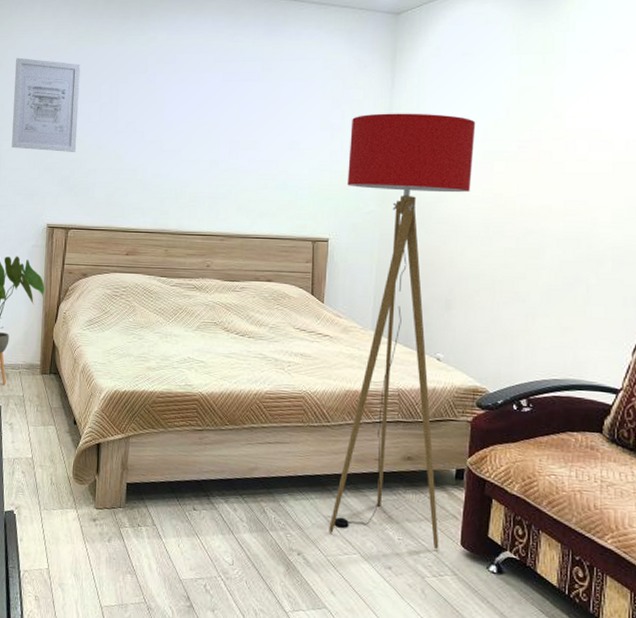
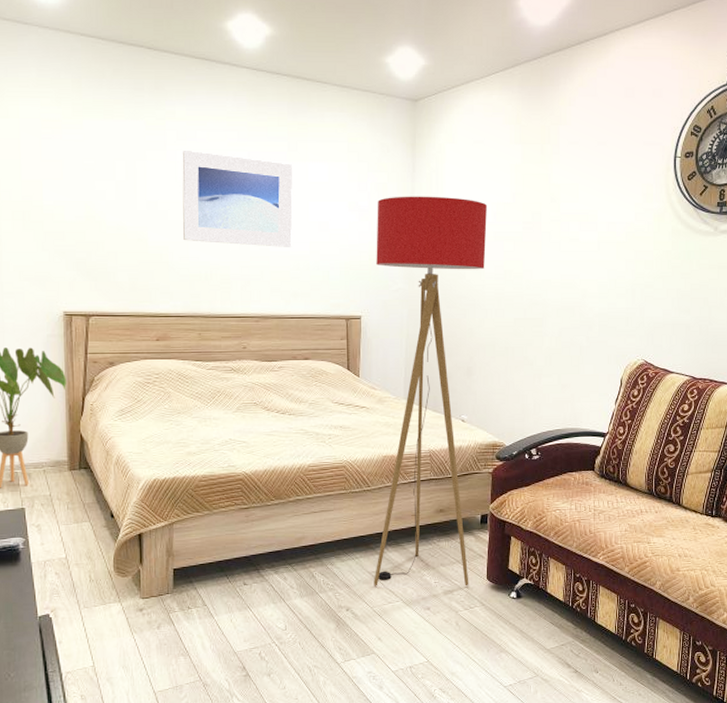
wall art: present [12,57,81,152] -> none [11,127,91,233]
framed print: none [157,72,266,166] -> present [182,150,293,247]

